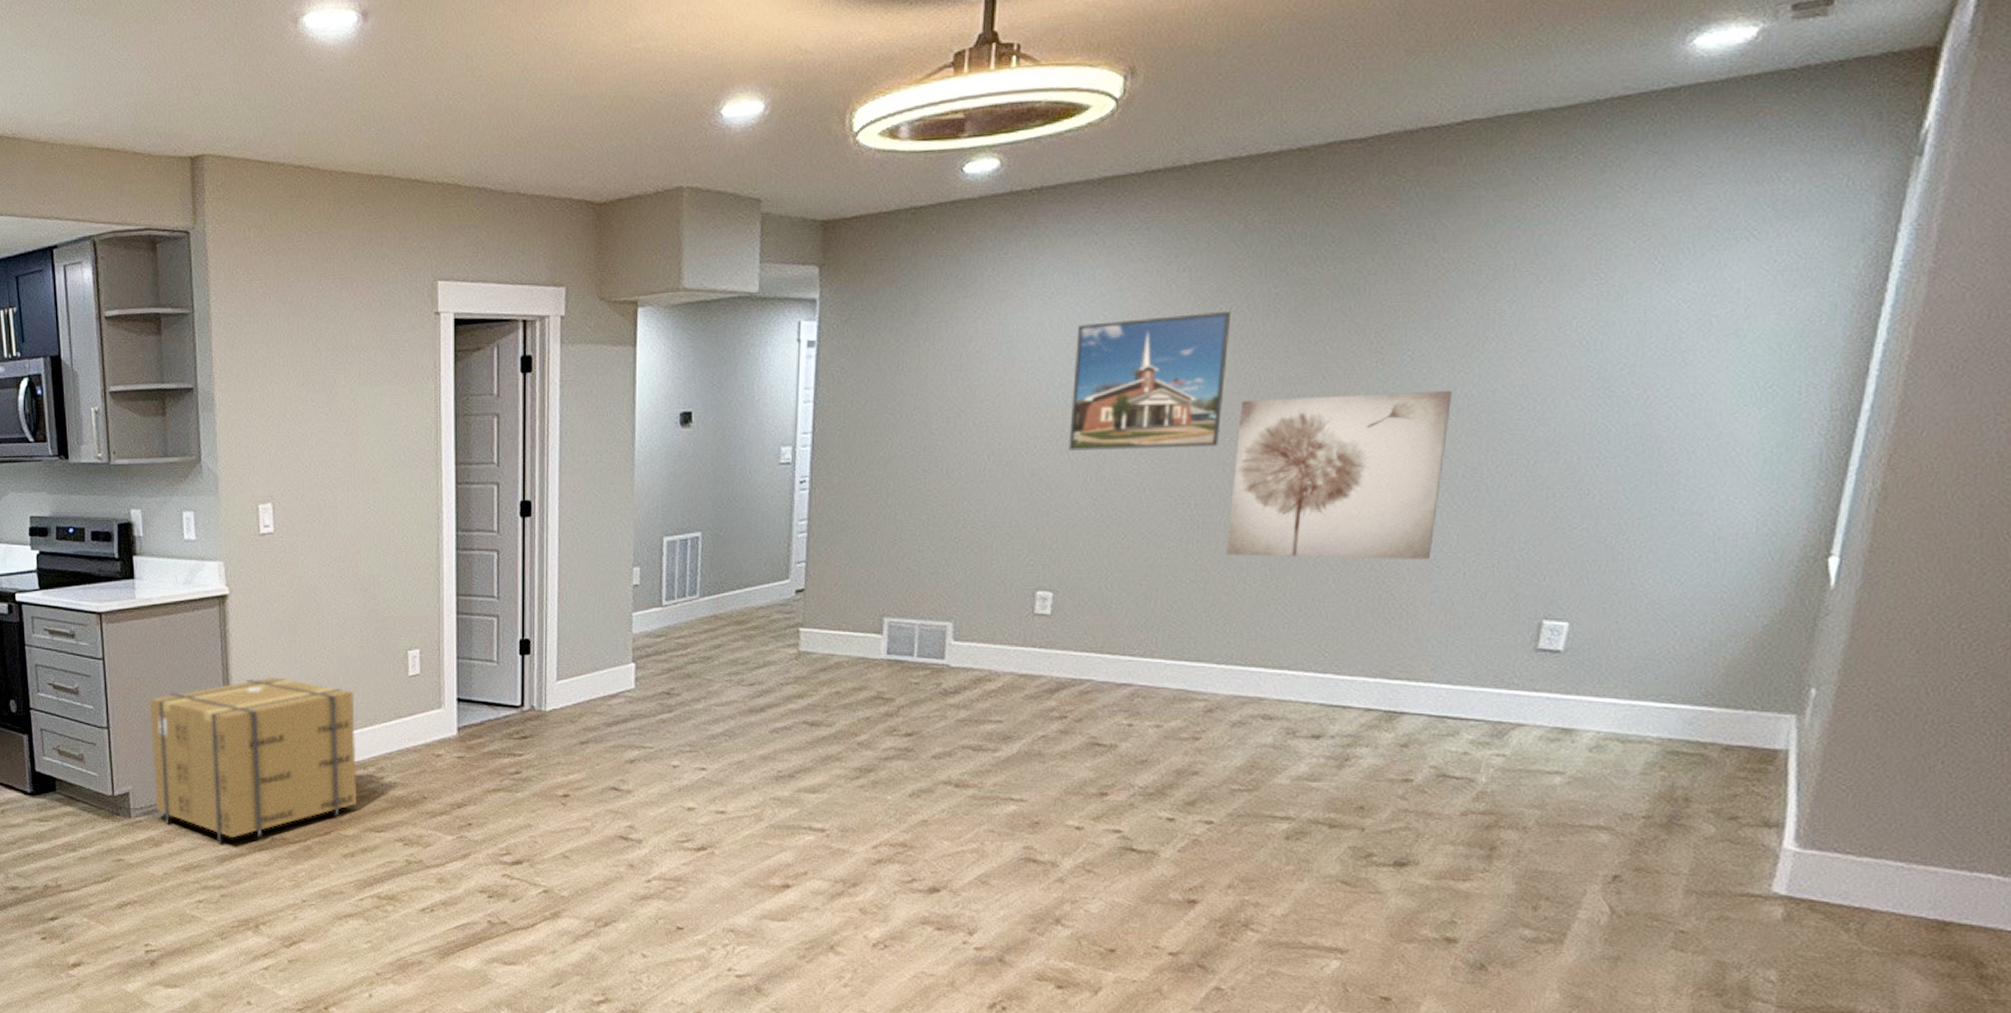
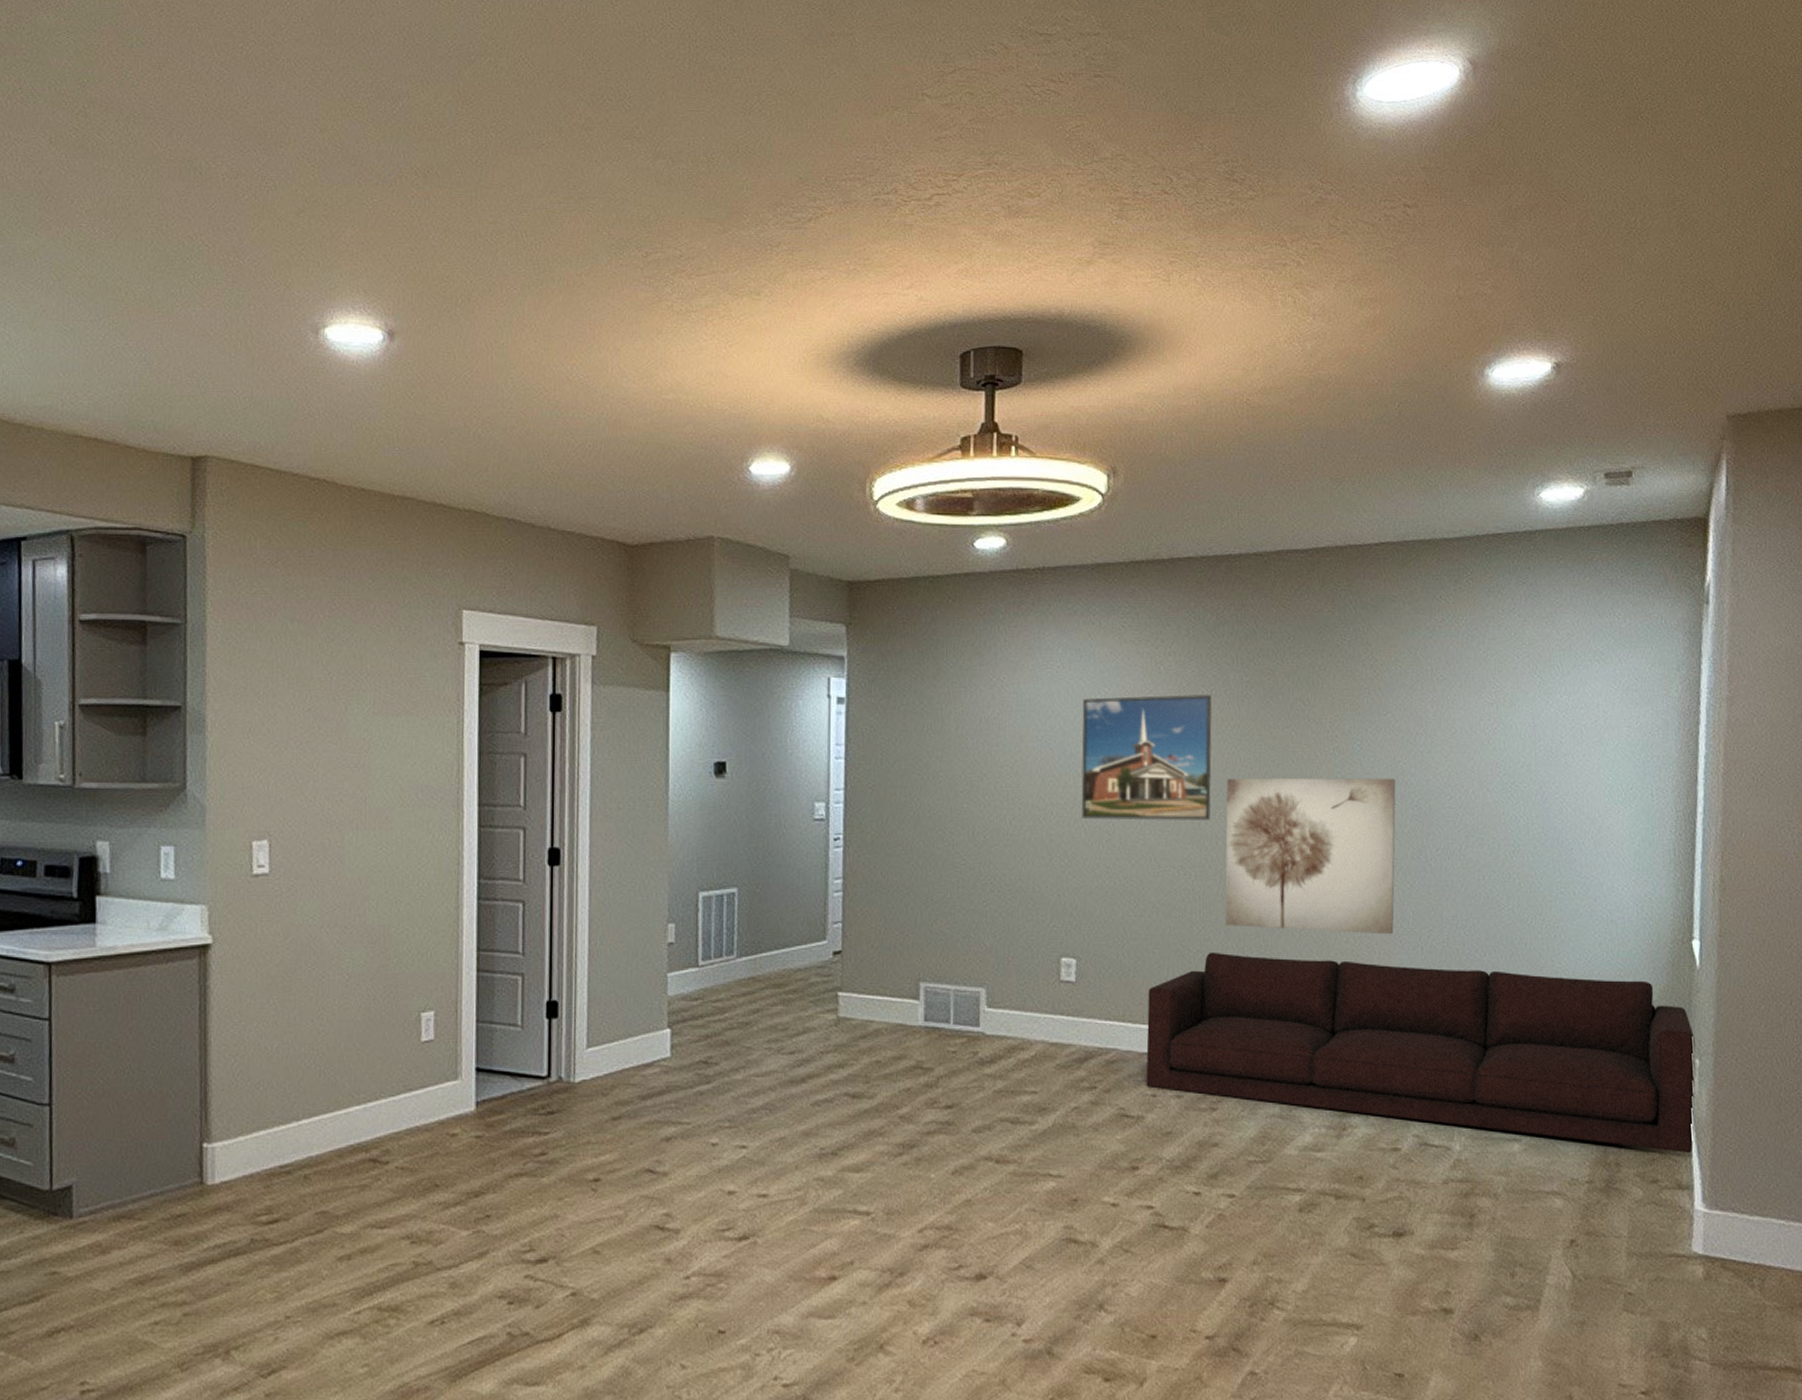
cardboard box: present [149,676,358,843] -> none [105,1041,358,1247]
sofa: none [1122,582,1814,789] -> present [1146,952,1696,1153]

